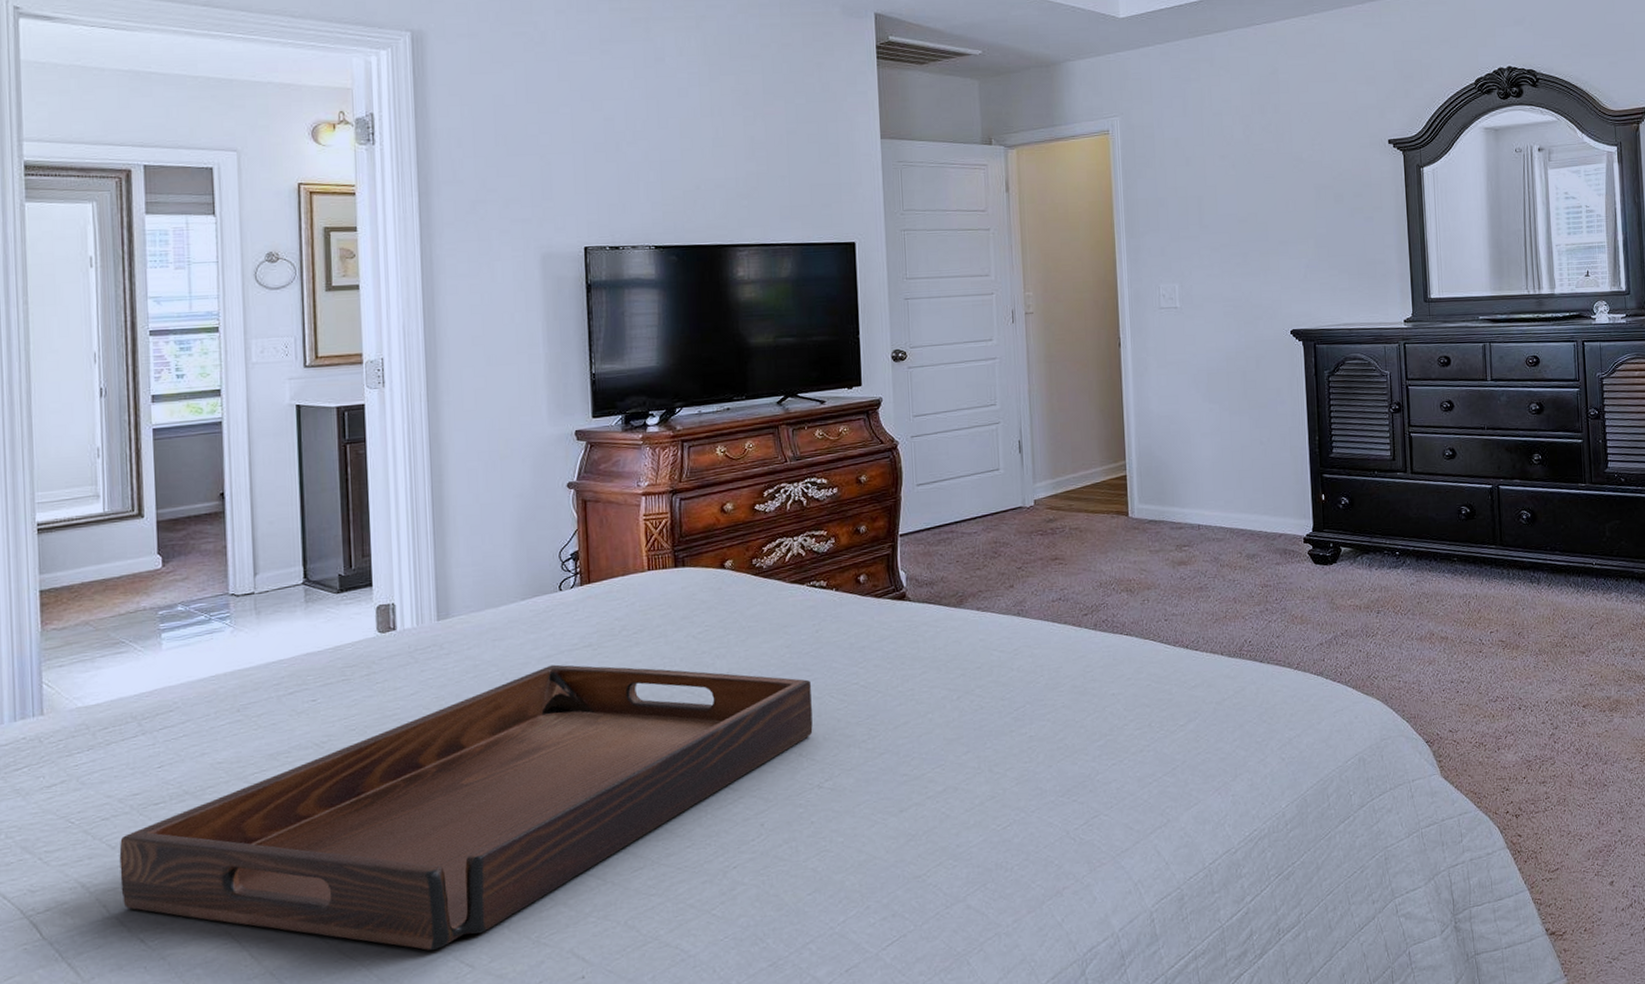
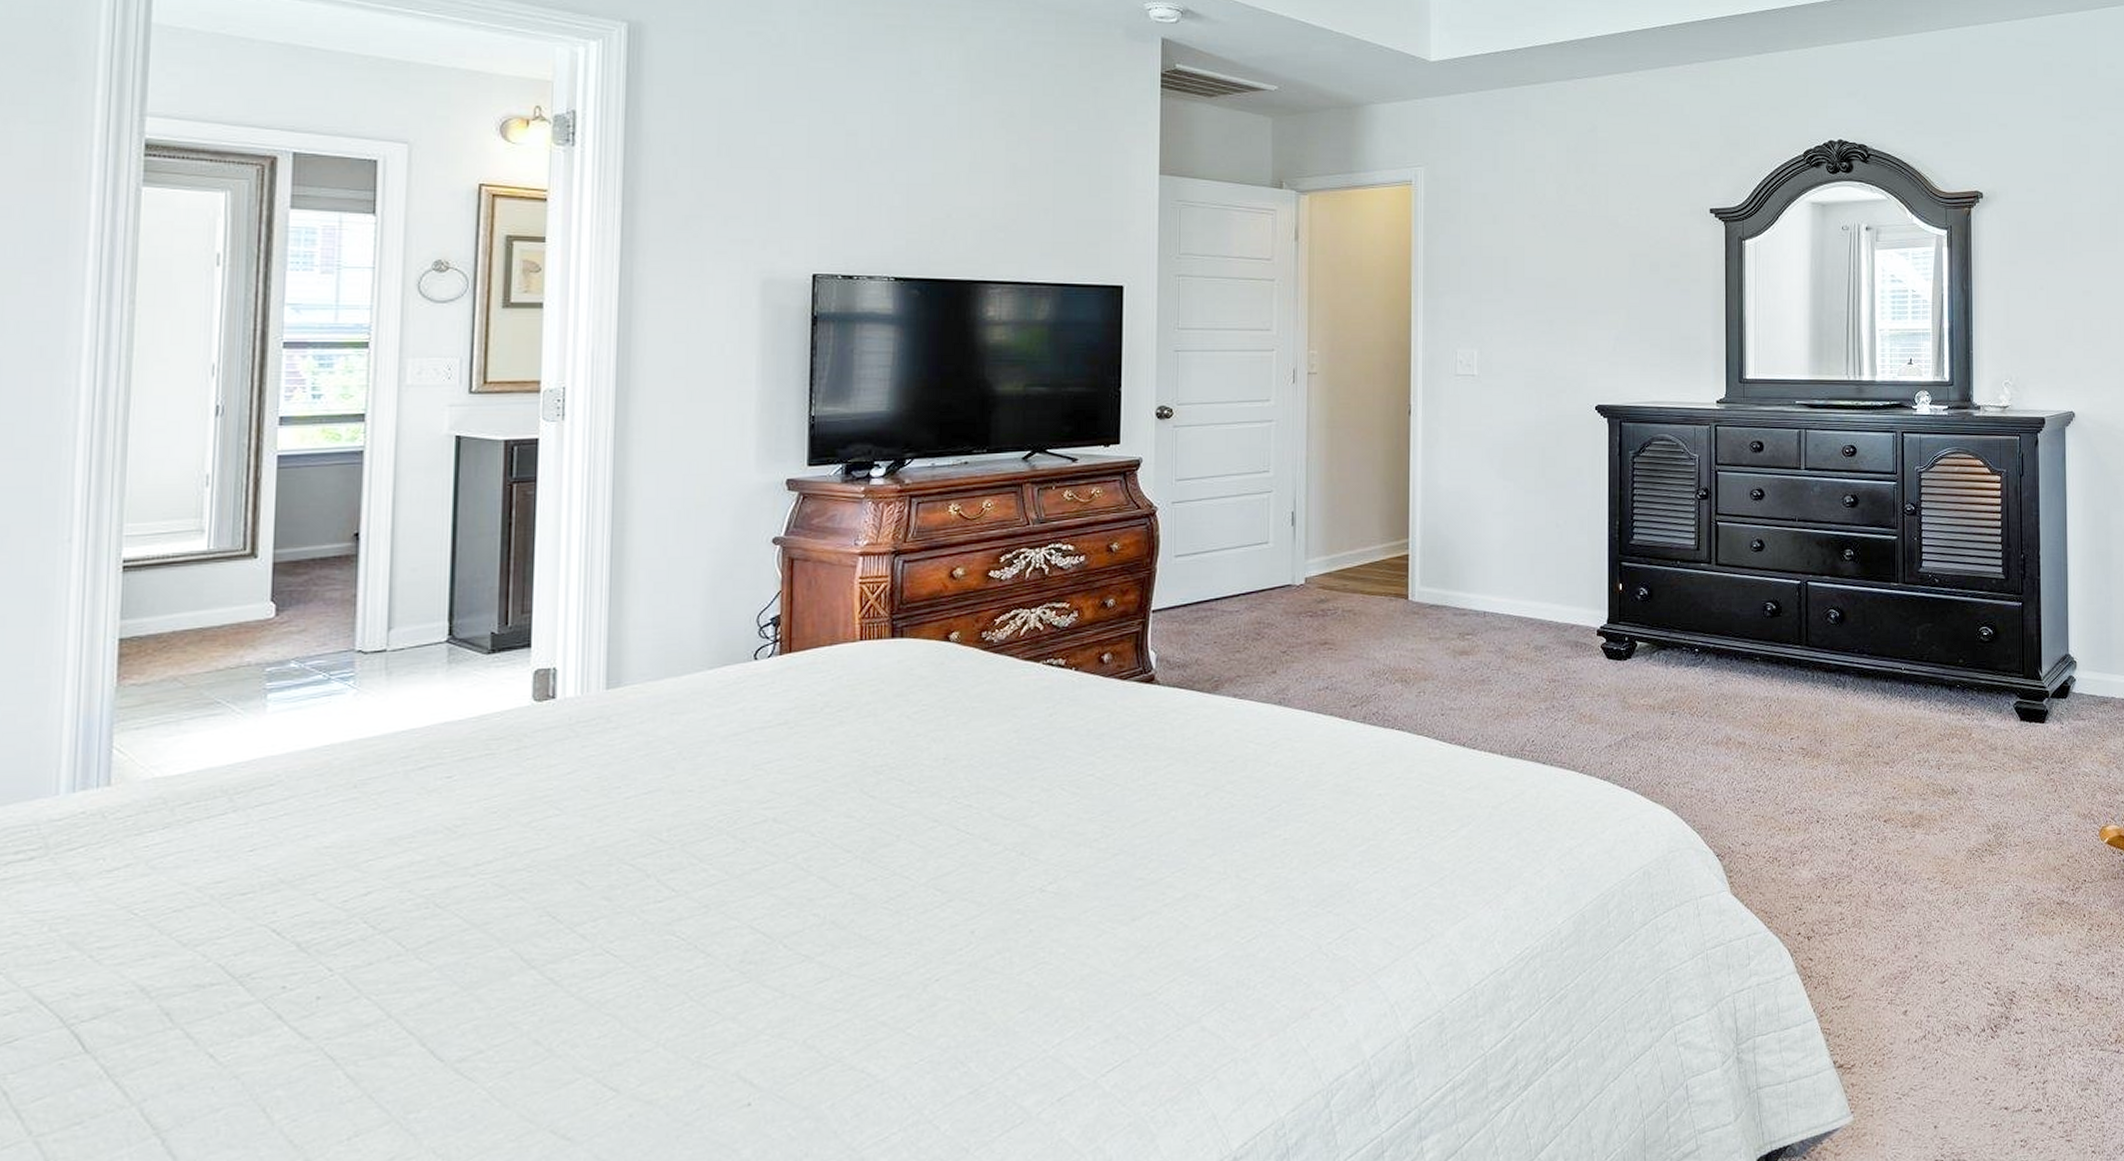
serving tray: present [119,664,813,951] -> none [190,743,1039,1072]

